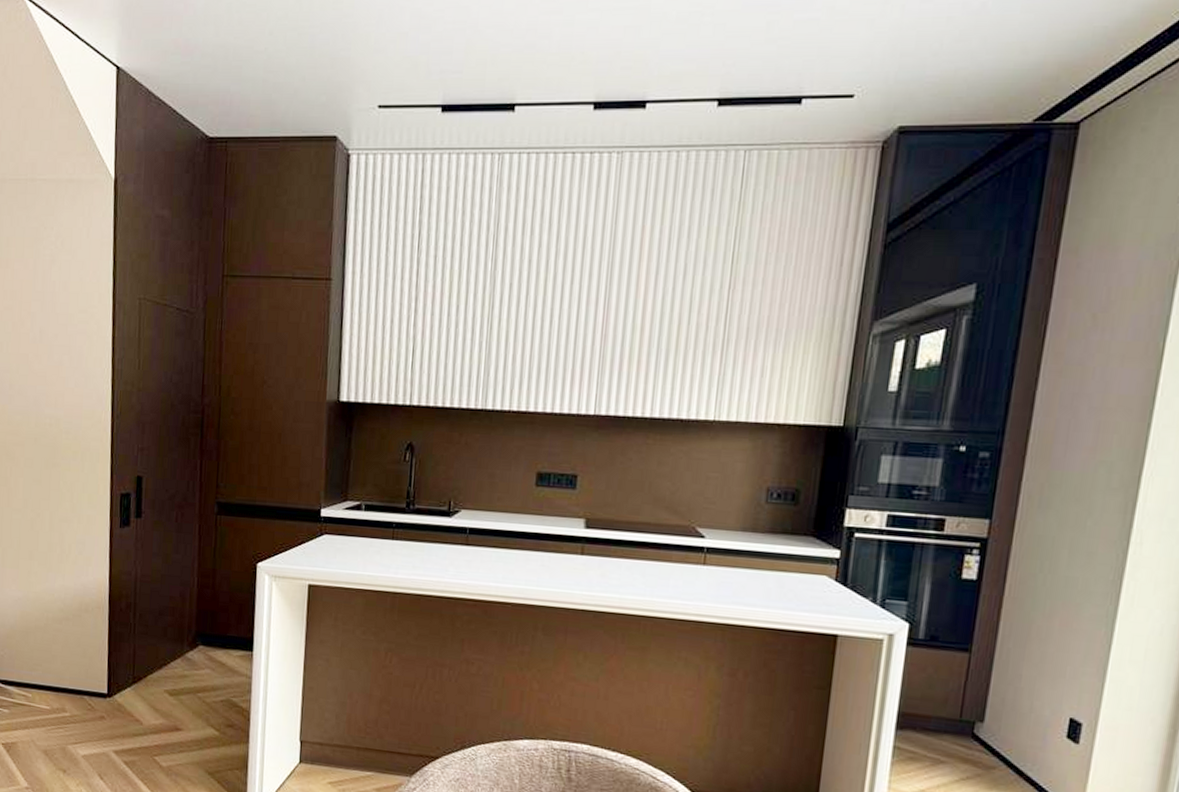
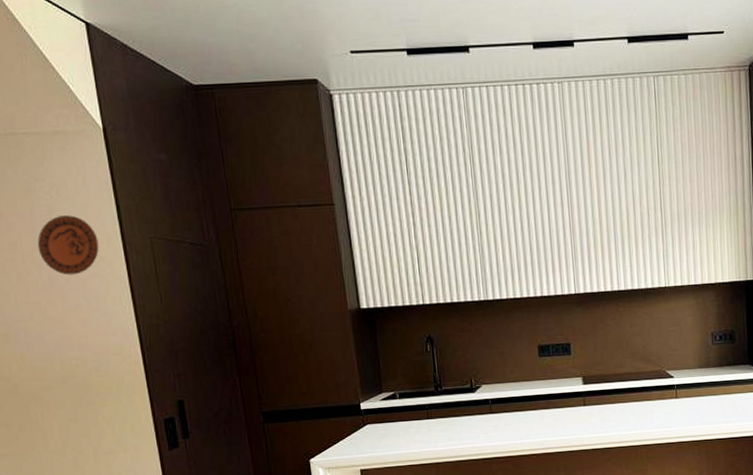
decorative plate: none [35,267,91,330] -> present [37,215,99,275]

